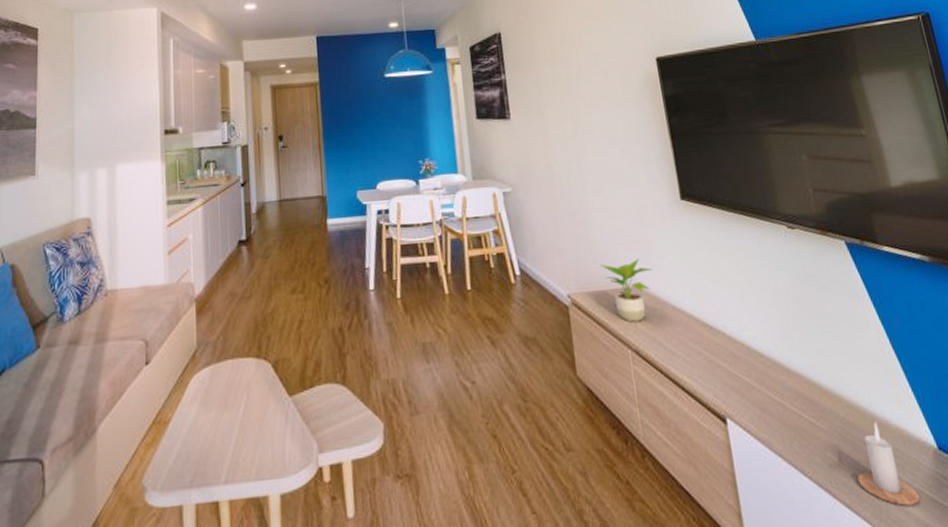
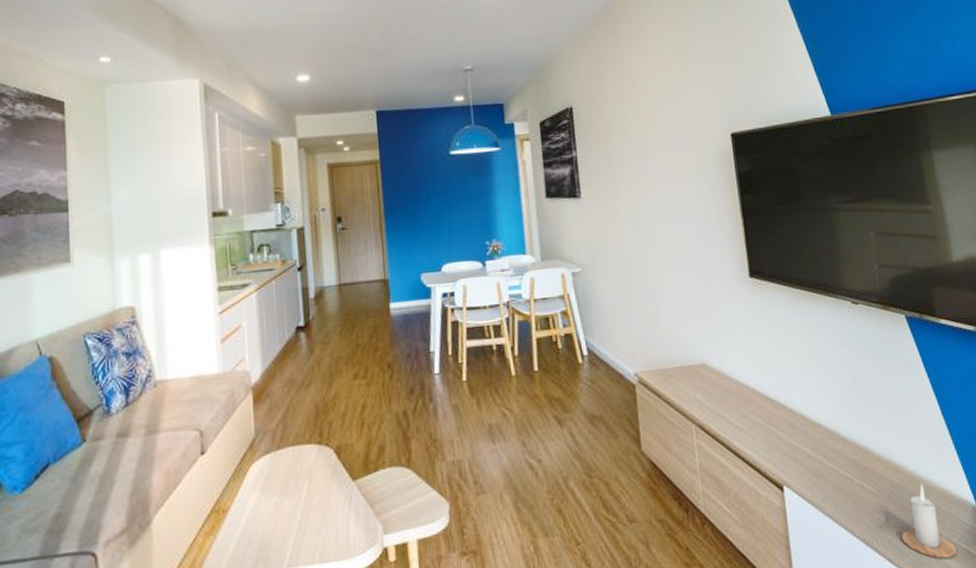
potted plant: present [600,259,653,322] -> none [668,336,720,398]

